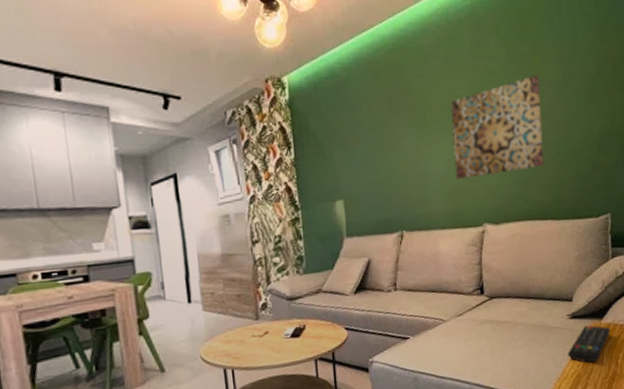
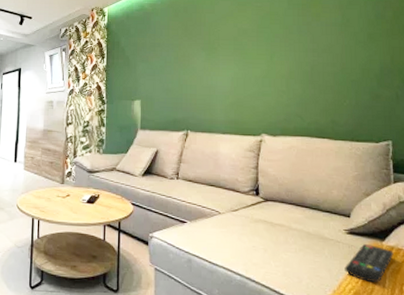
wall art: present [451,75,544,179] -> none [236,17,322,95]

